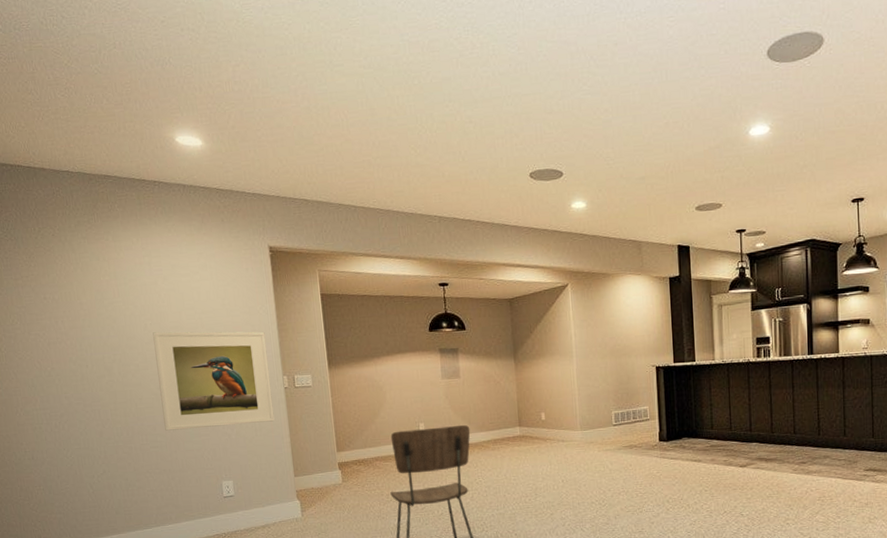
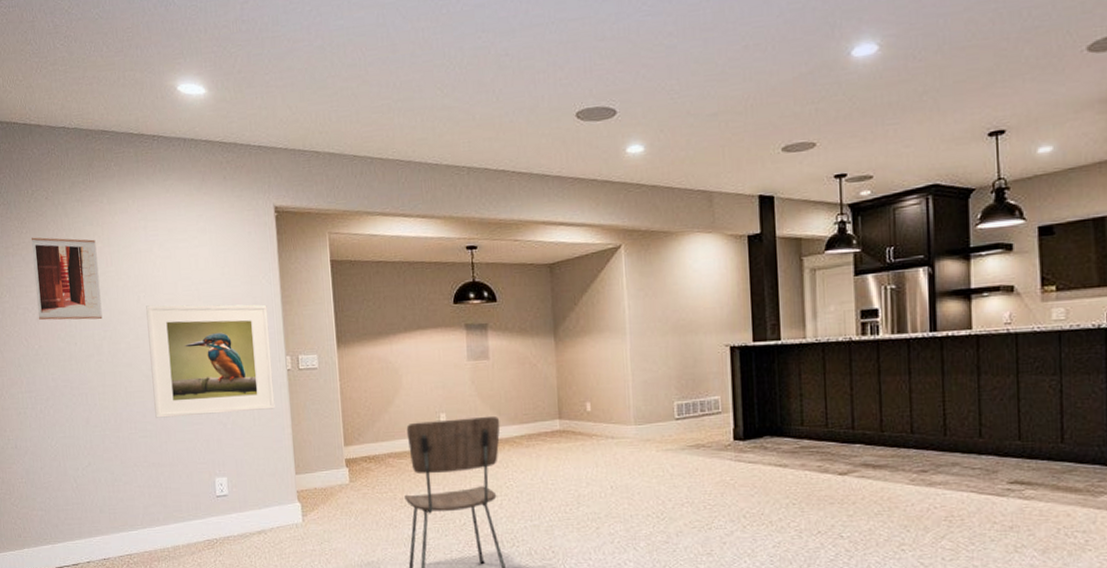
wall art: none [39,270,112,345] -> present [31,237,103,321]

